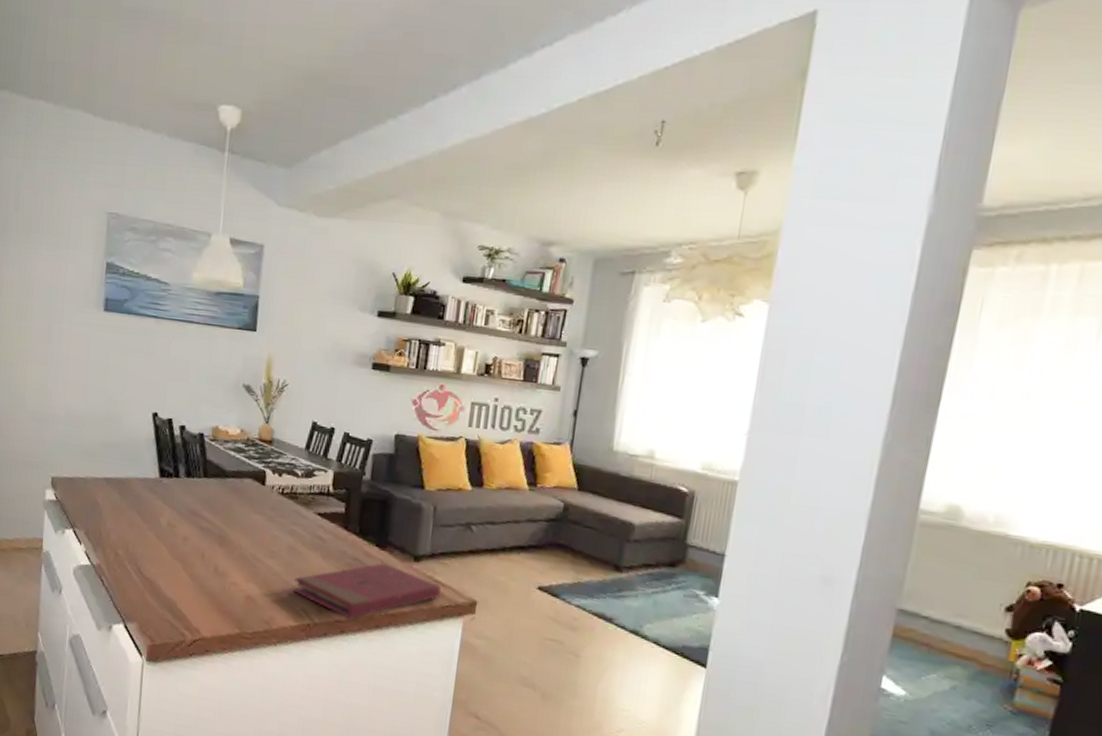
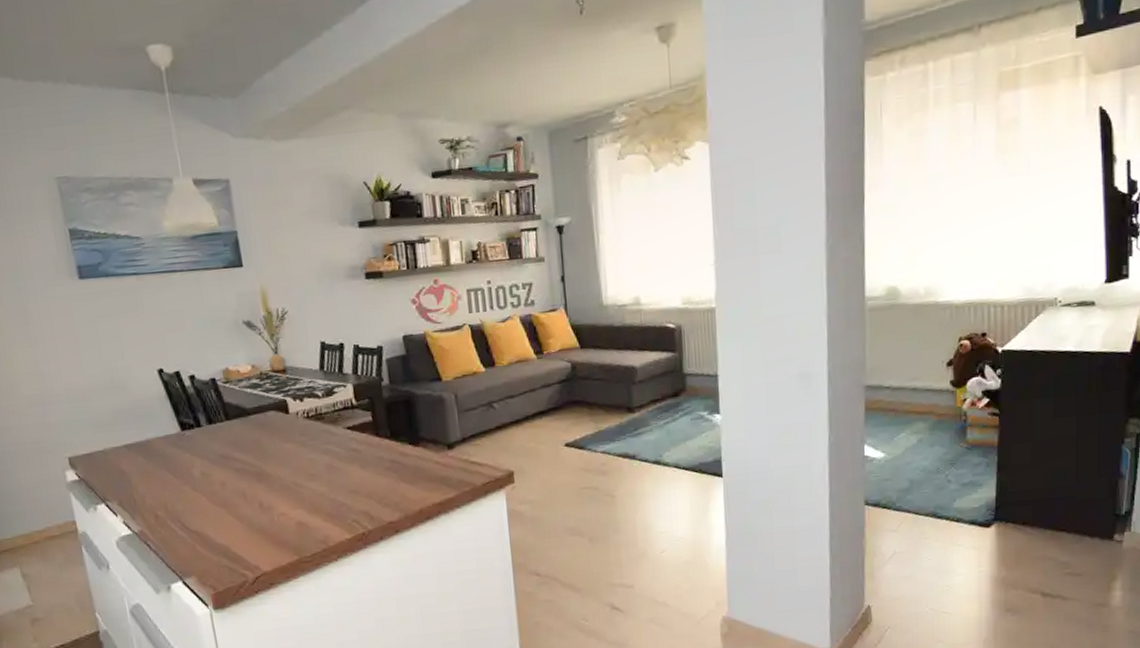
book: present [292,563,441,619] -> none [340,458,479,518]

